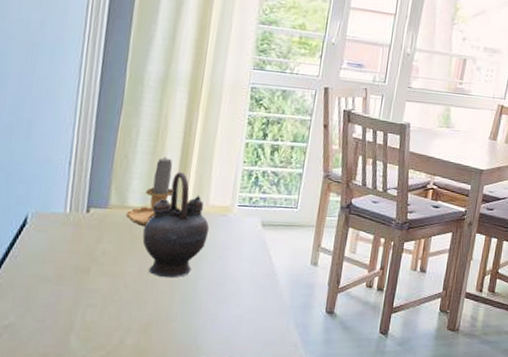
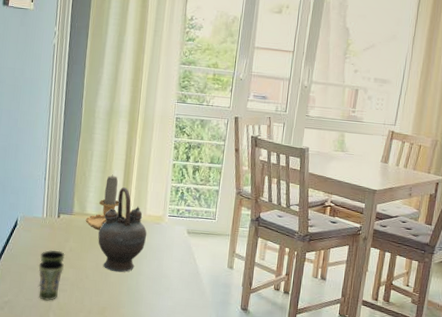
cup: none [55,254,95,320] -> present [38,249,65,301]

